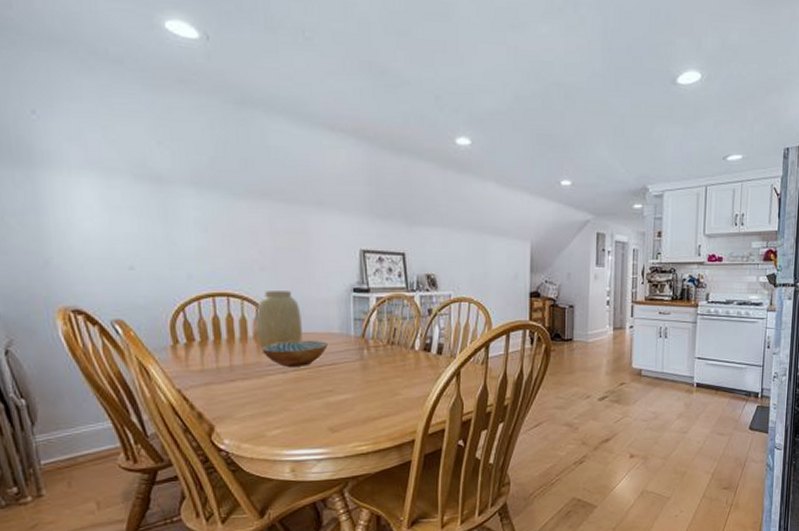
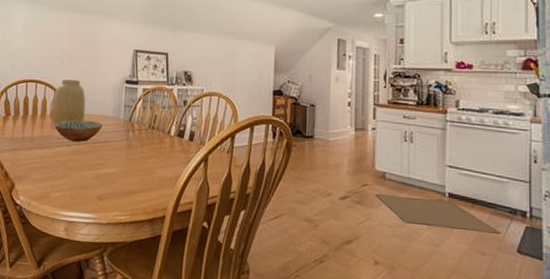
doormat: none [632,390,738,416] -> present [375,194,501,234]

